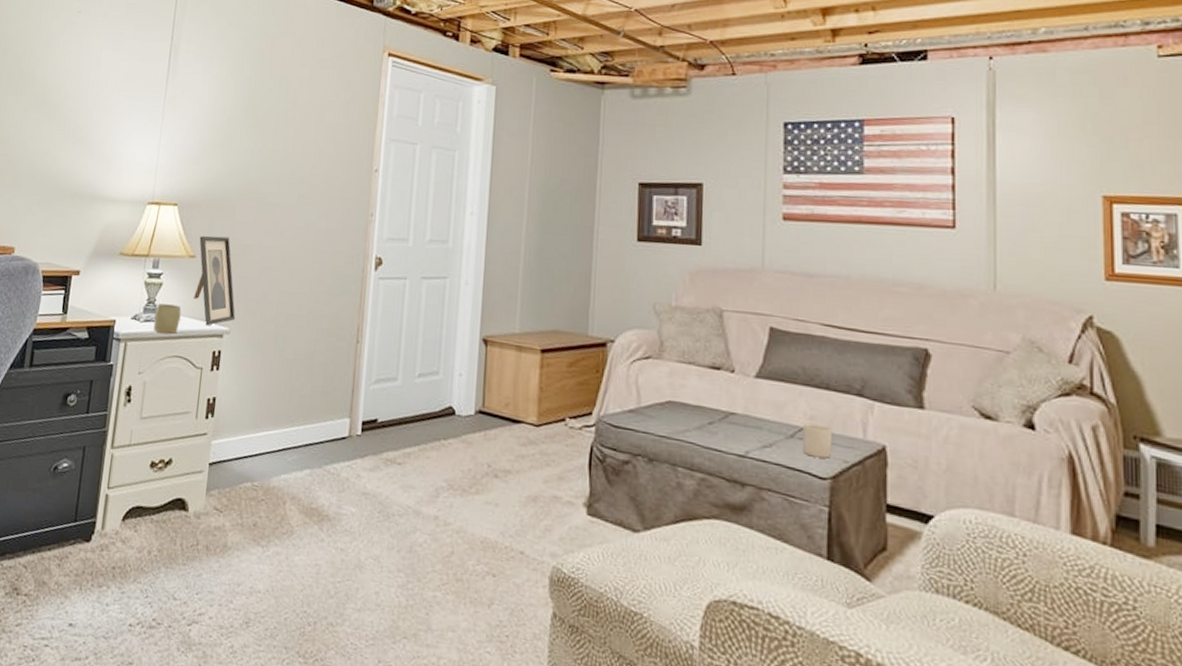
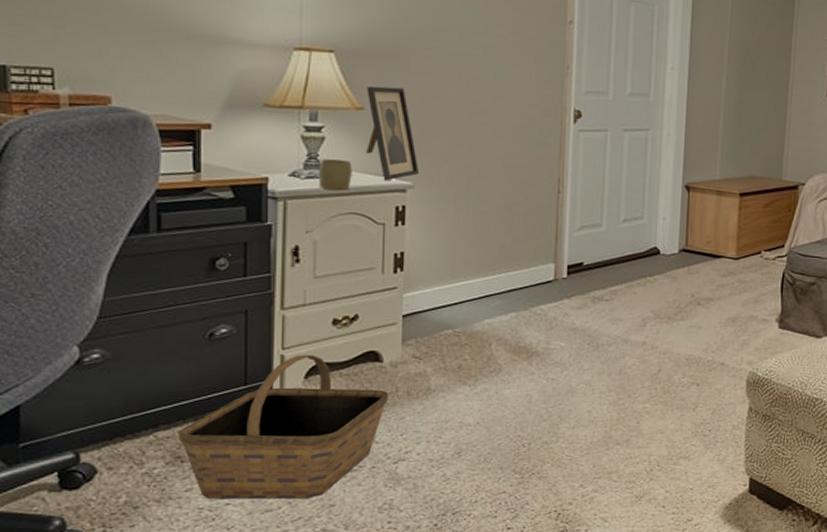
basket: none [18,495,191,652] -> present [178,354,390,500]

